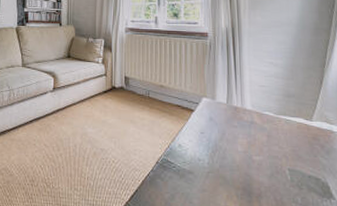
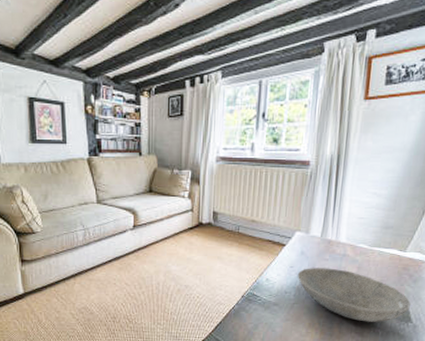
bowl: none [208,134,329,197] -> present [297,268,411,322]

